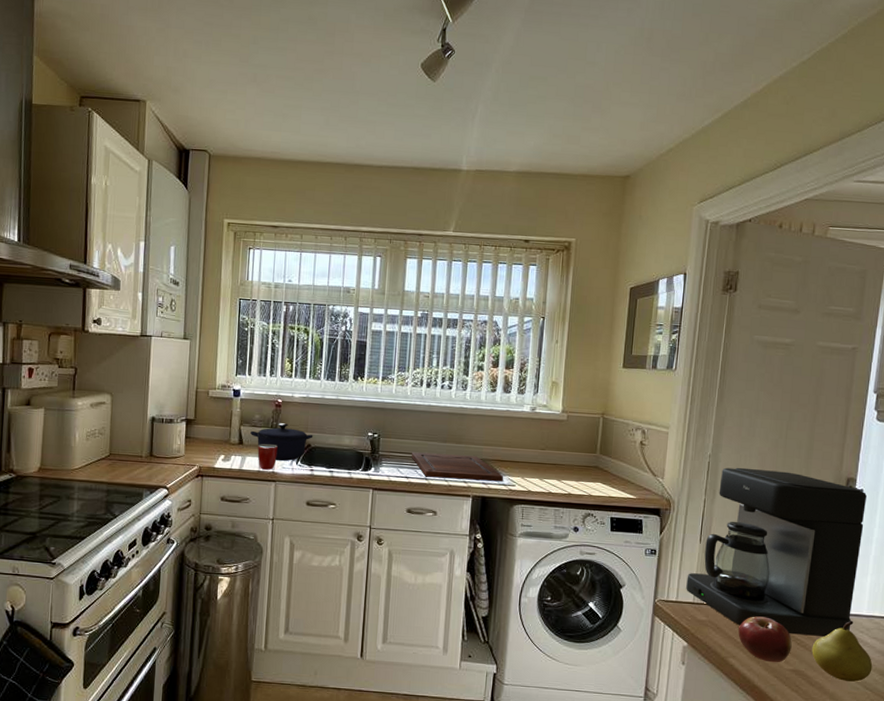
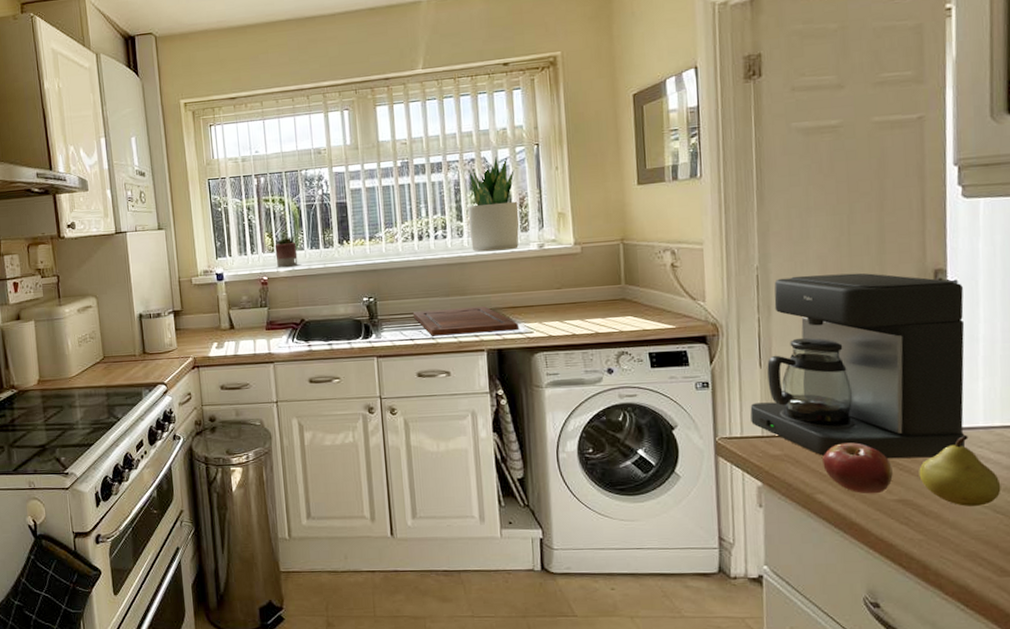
cooking pot: present [250,423,313,461] -> none [240,300,306,341]
mug: present [257,444,278,470] -> none [250,324,271,352]
succulent planter: none [291,365,316,395] -> present [274,236,302,269]
planter: none [472,322,521,409] -> present [467,157,520,252]

